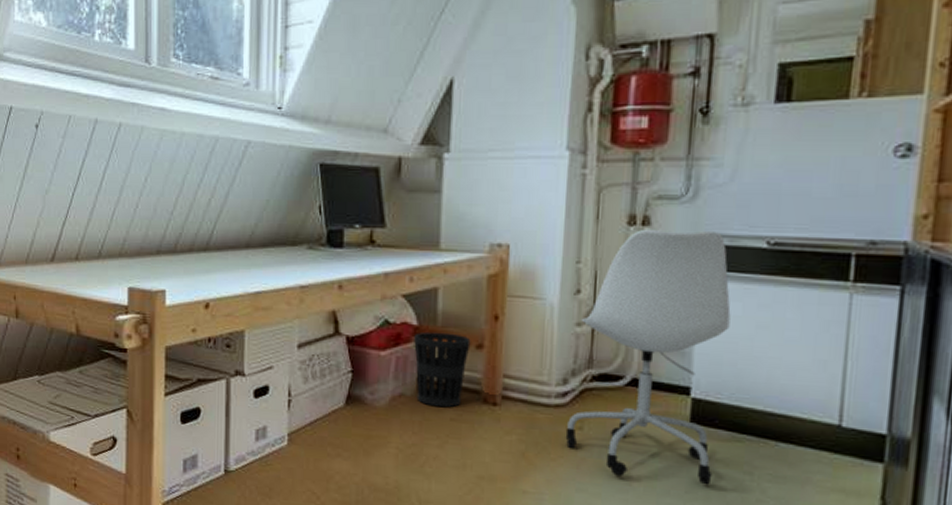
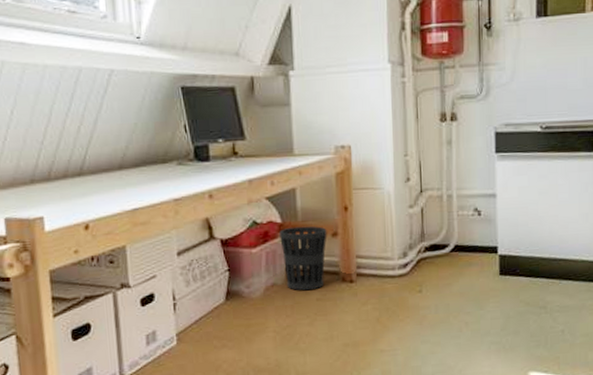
office chair: present [565,228,731,485] -> none [409,122,521,326]

